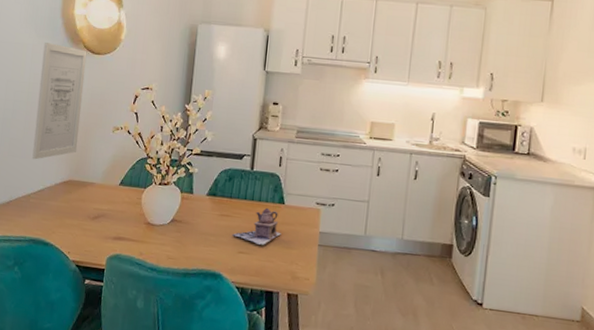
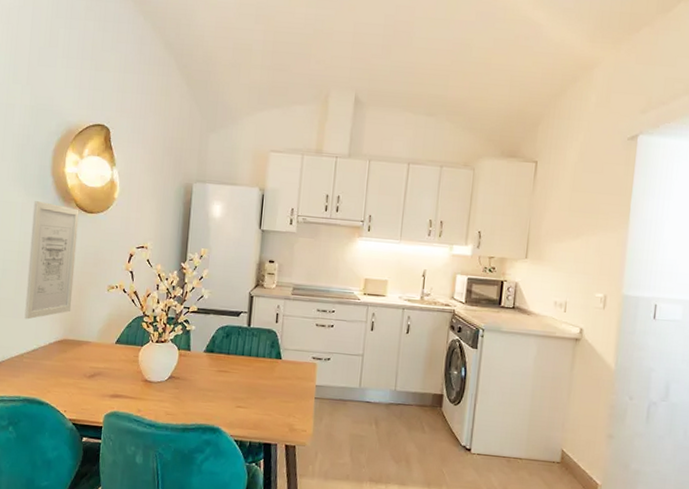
teapot: present [231,207,281,246] -> none [229,363,279,400]

